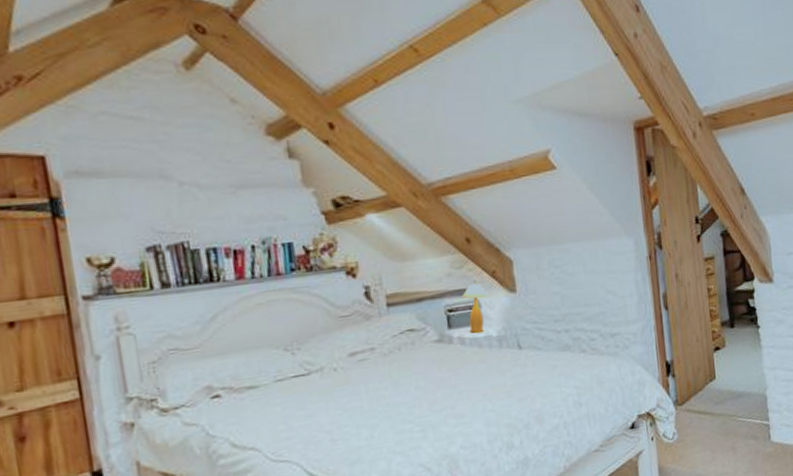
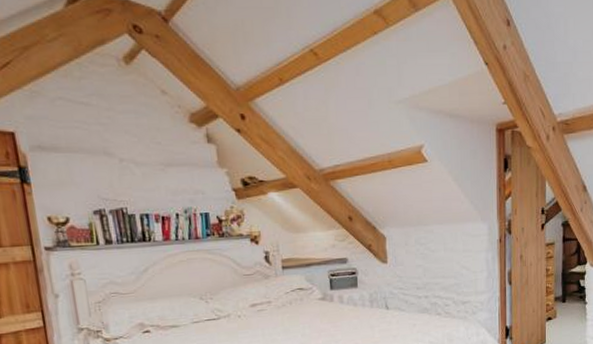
table lamp: present [462,281,490,334] -> none [343,252,365,295]

